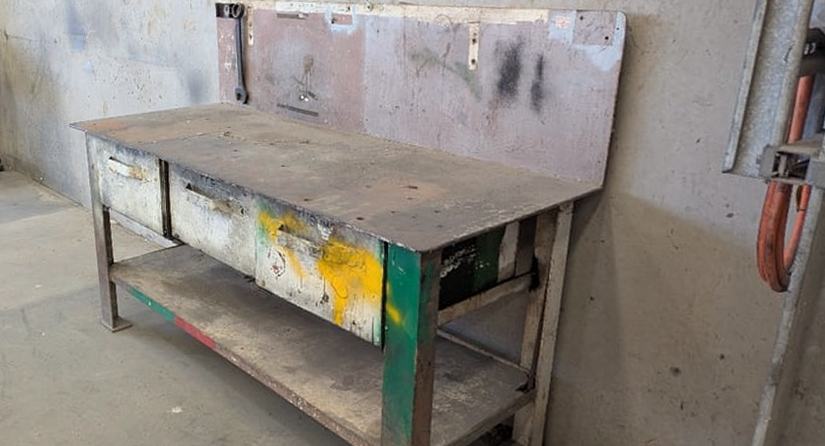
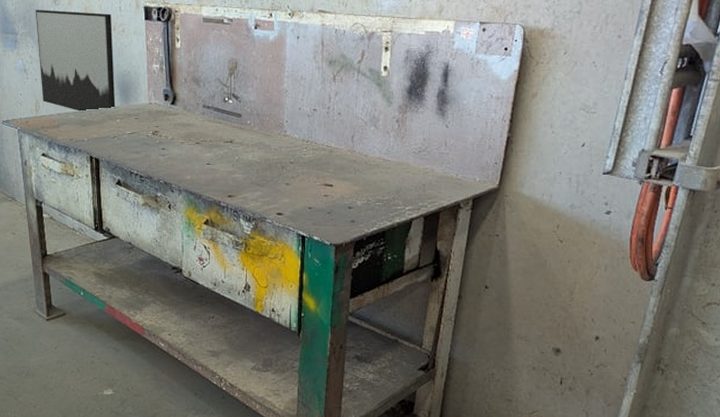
wall art: none [104,9,186,114] -> present [35,9,116,113]

